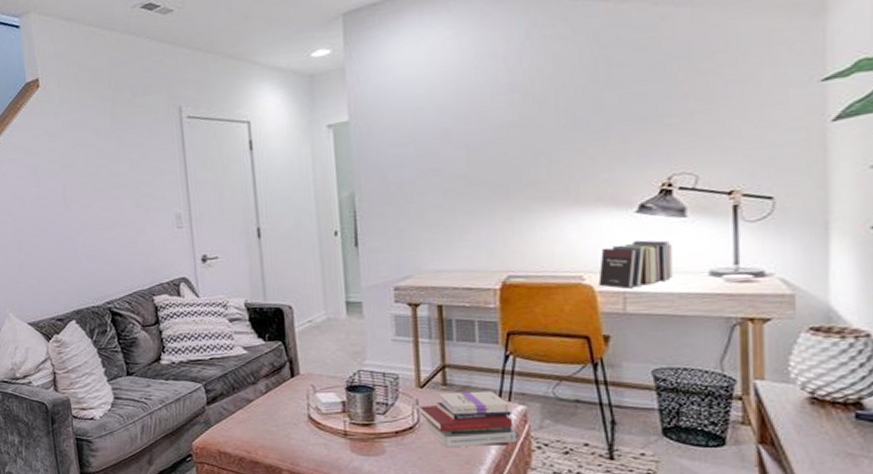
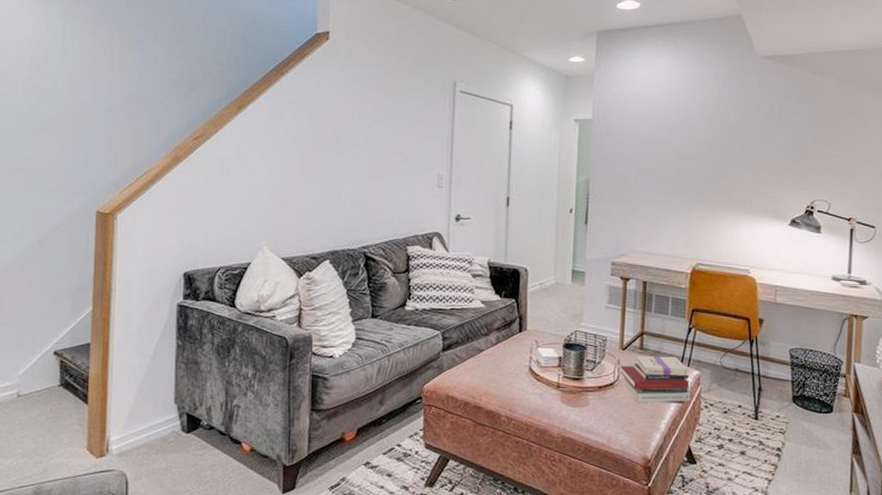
books: present [598,240,673,289] -> none [759,247,810,283]

